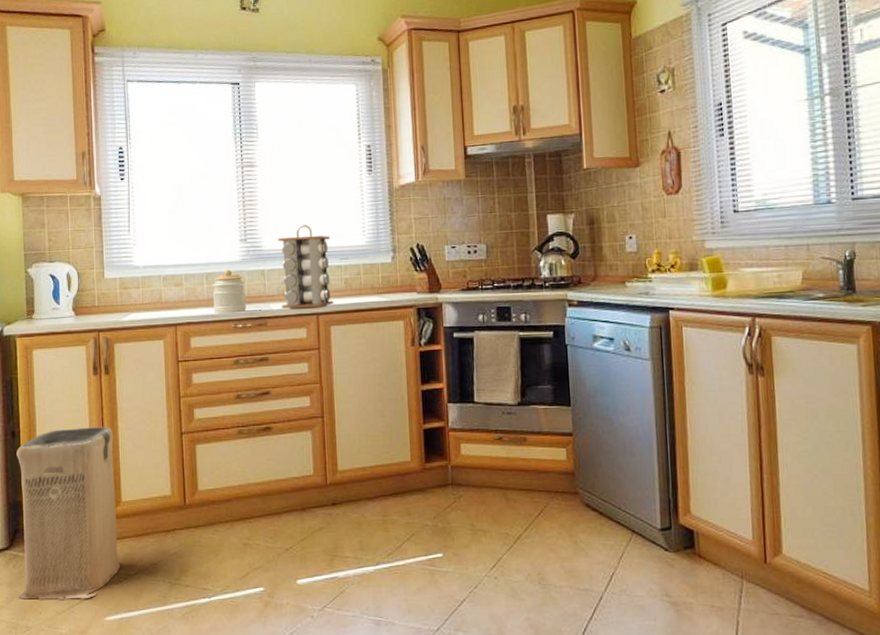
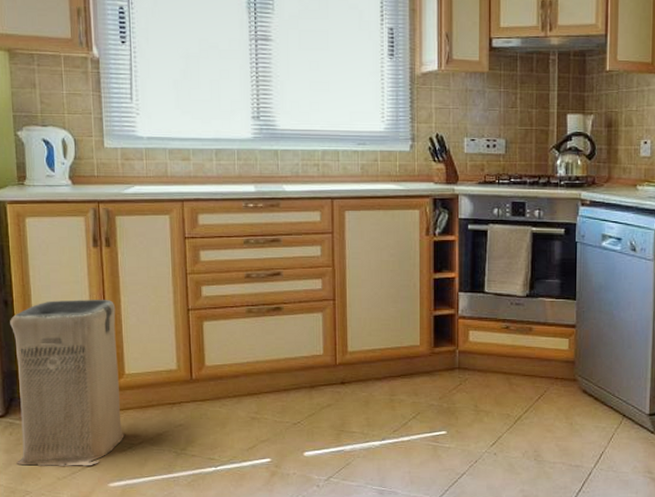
jar: present [212,269,247,314] -> none [222,146,258,192]
spice rack: present [278,225,334,310] -> none [293,106,349,193]

